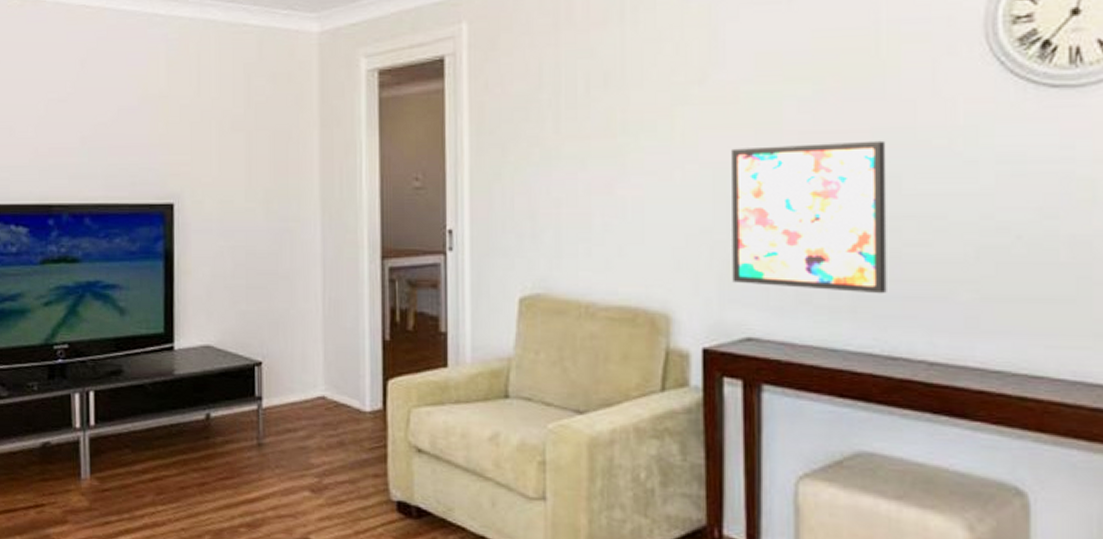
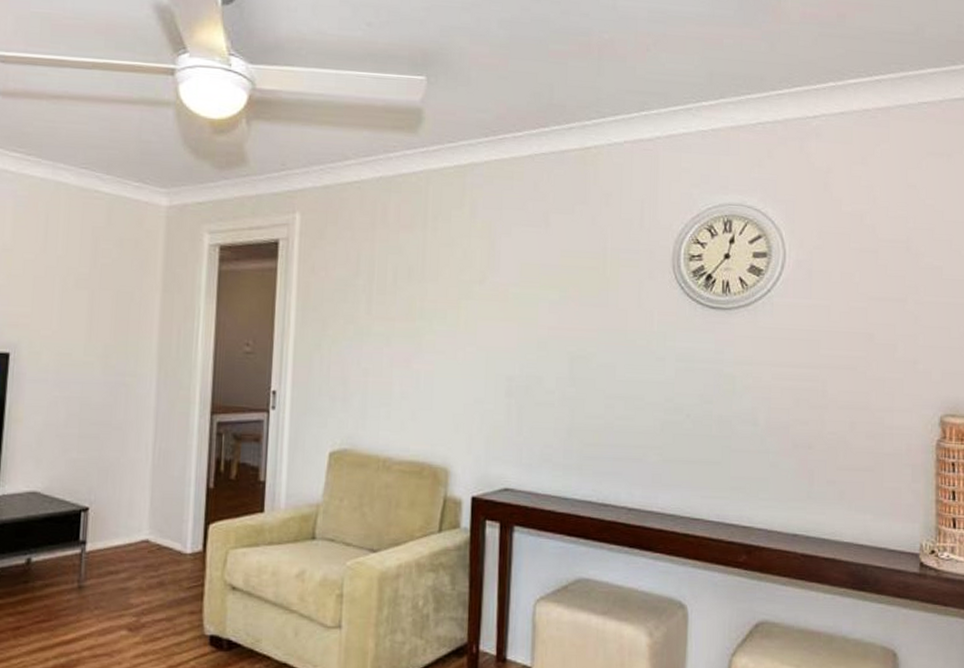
wall art: present [732,140,887,294] -> none [496,337,607,456]

